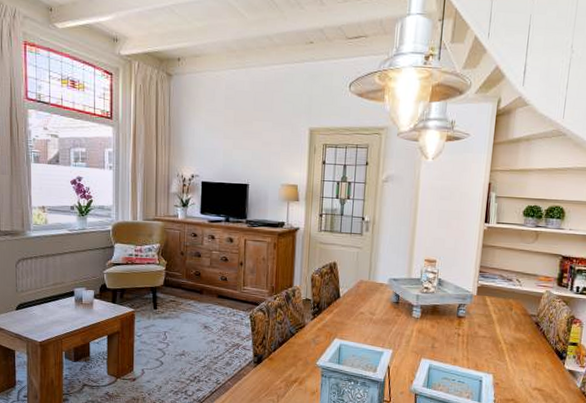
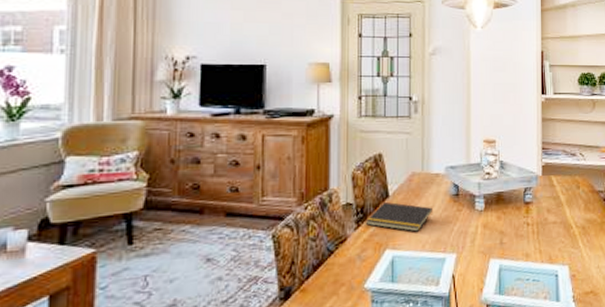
notepad: none [321,301,375,328] -> present [366,201,432,232]

